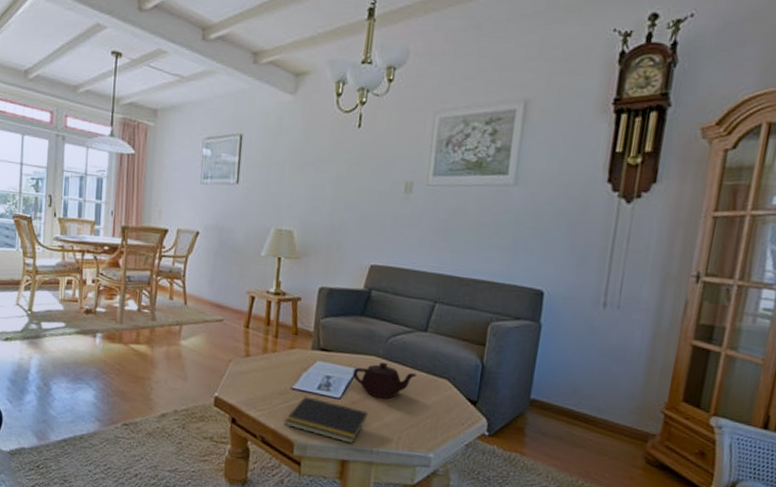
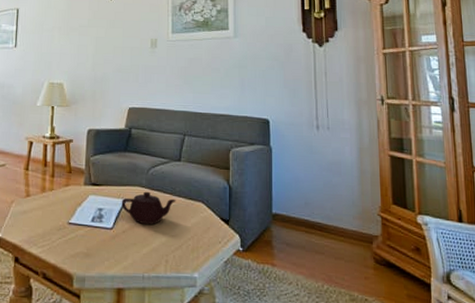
notepad: present [284,396,368,444] -> none [63,229,138,271]

